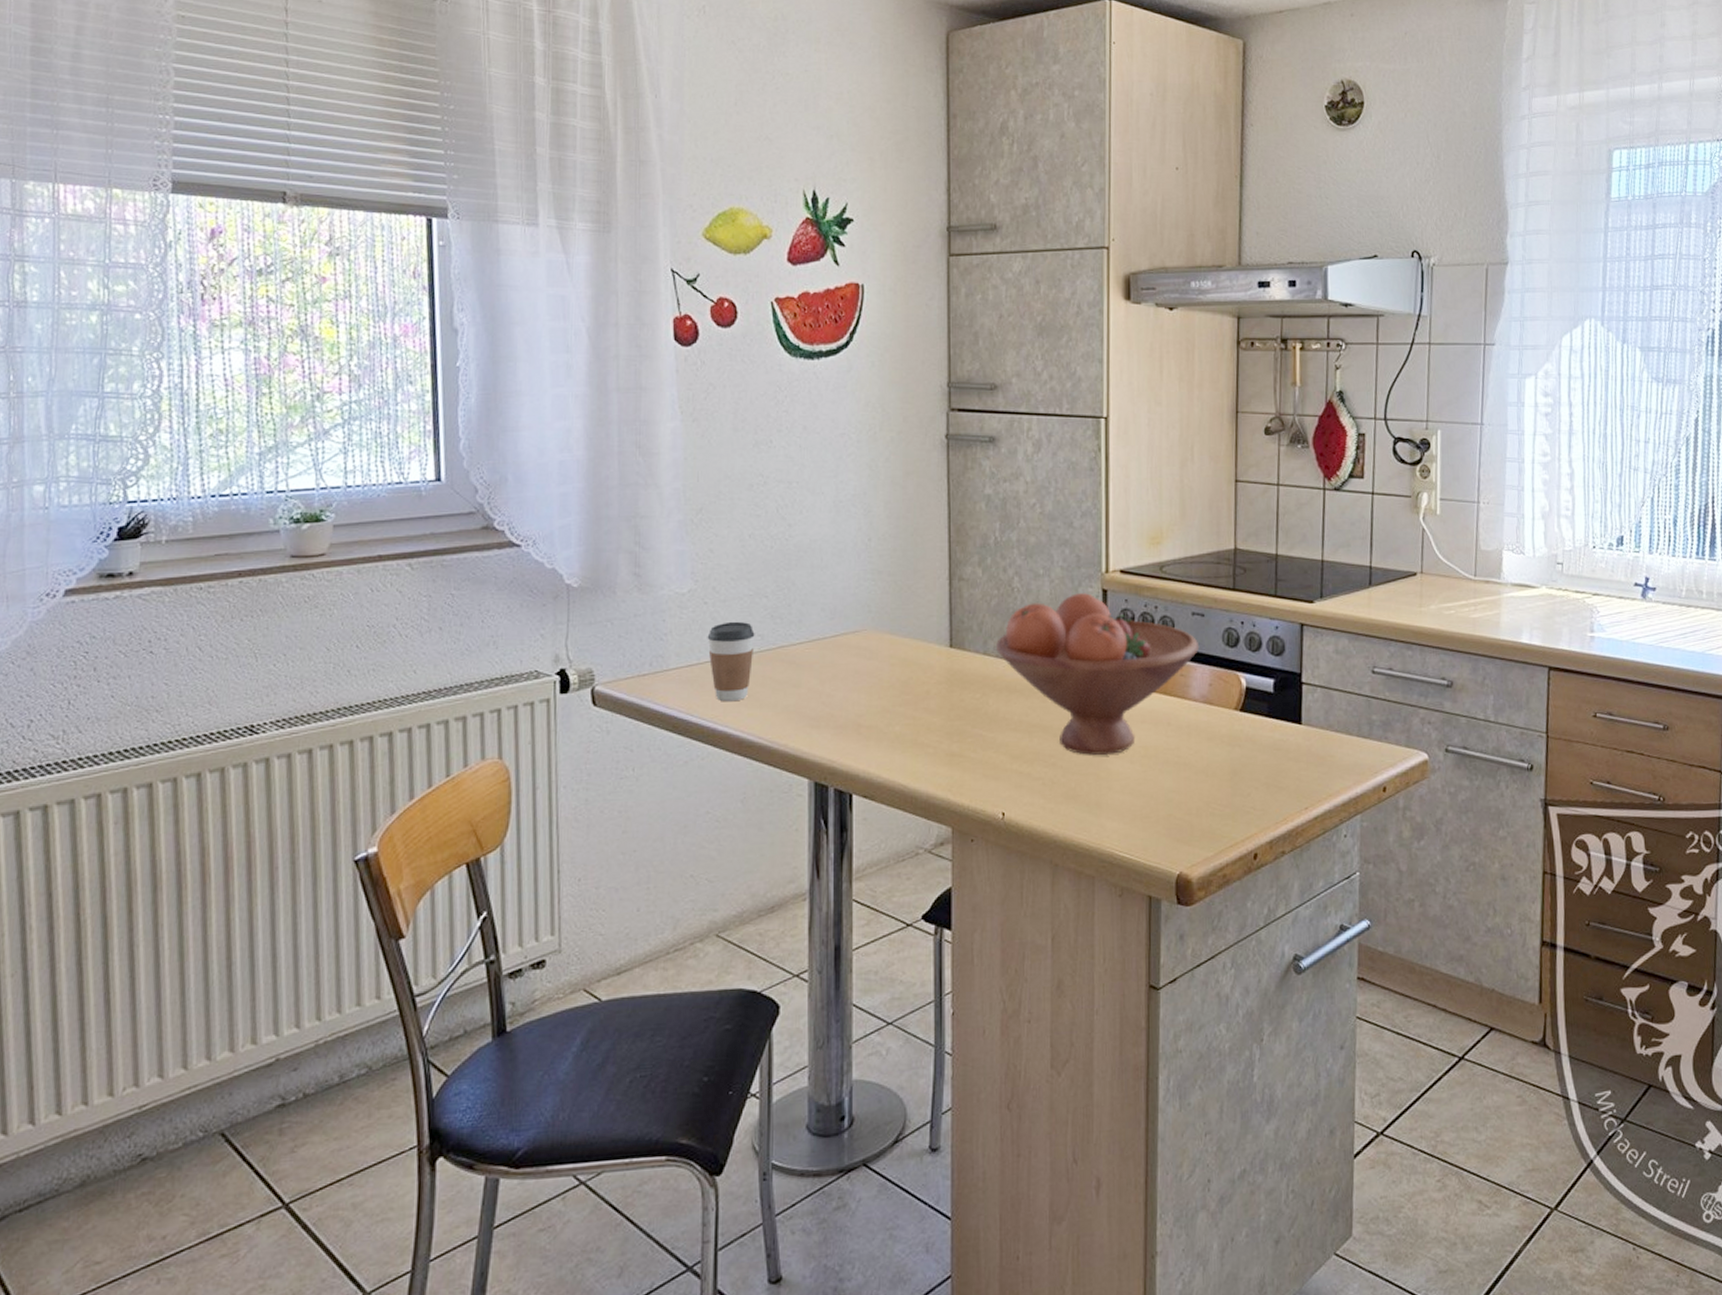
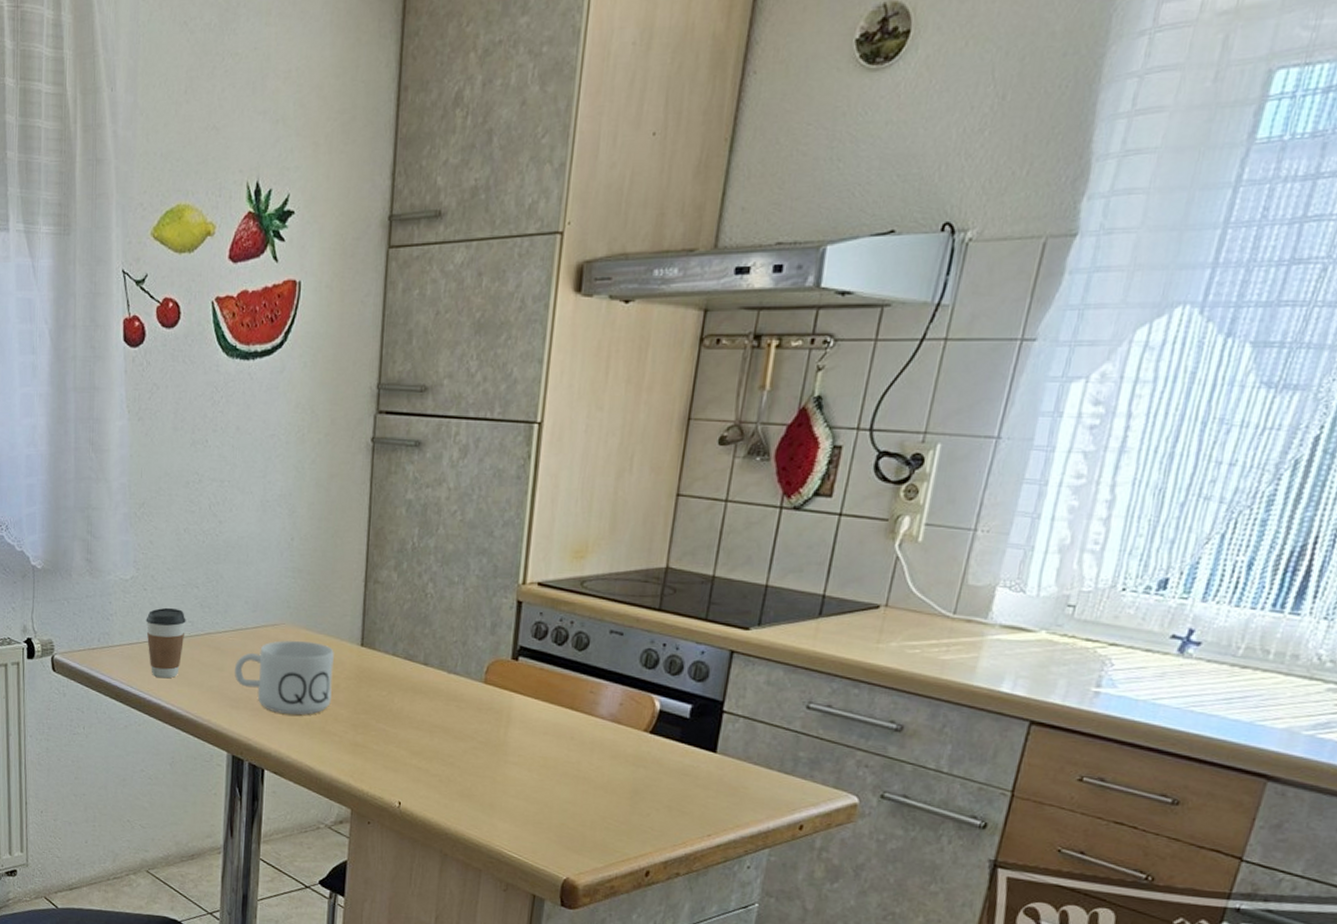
mug: none [812,647,922,728] -> present [234,640,334,715]
fruit bowl: present [996,593,1198,755] -> none [405,603,613,761]

